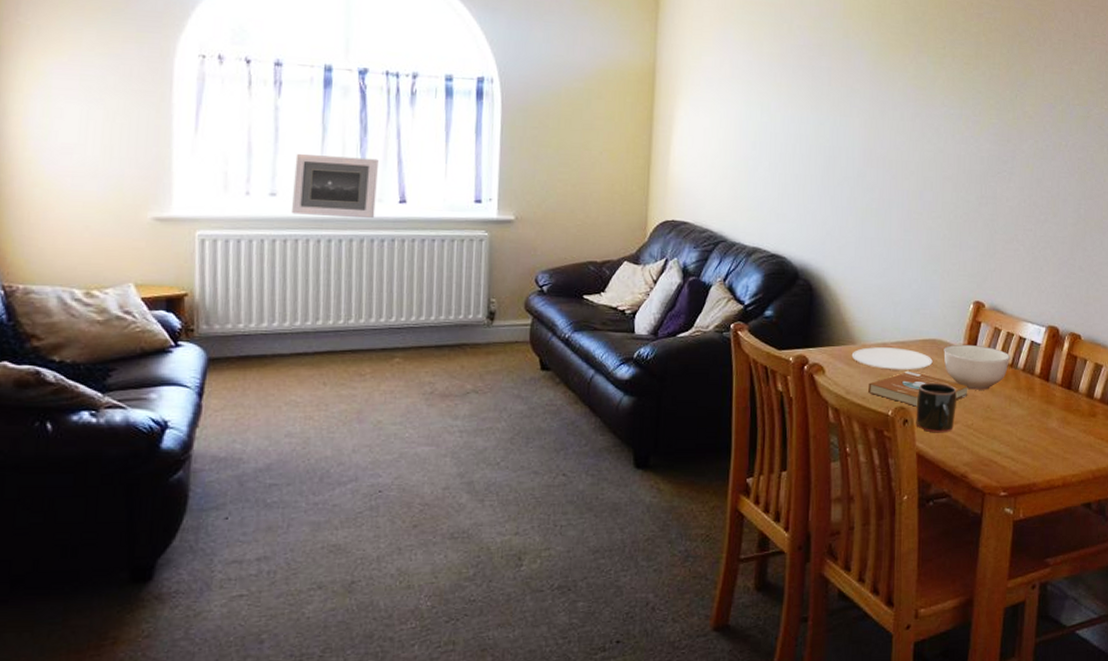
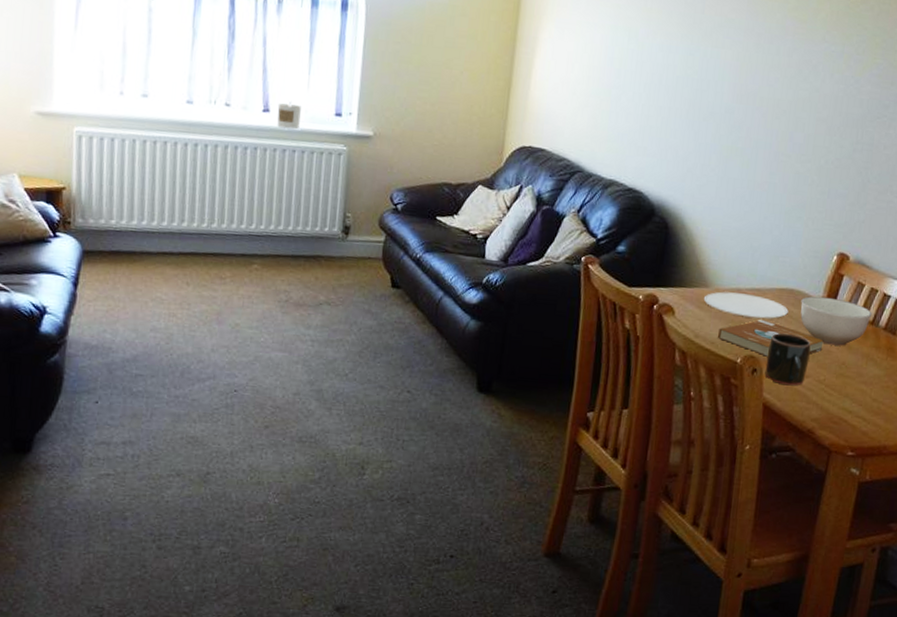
picture frame: present [292,154,378,219] -> none [162,57,244,126]
candle: none [414,190,439,219] -> present [277,100,301,130]

